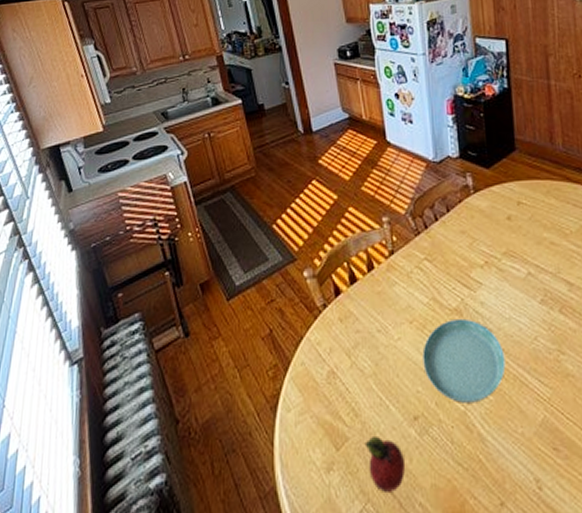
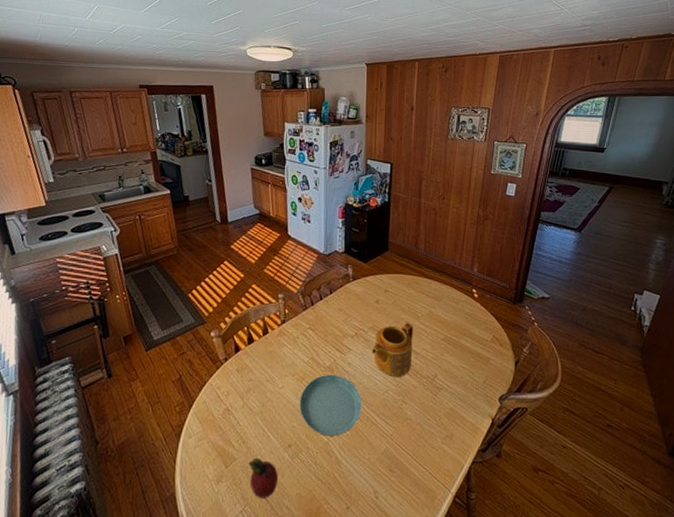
teapot: none [509,242,565,317] -> present [371,322,413,377]

